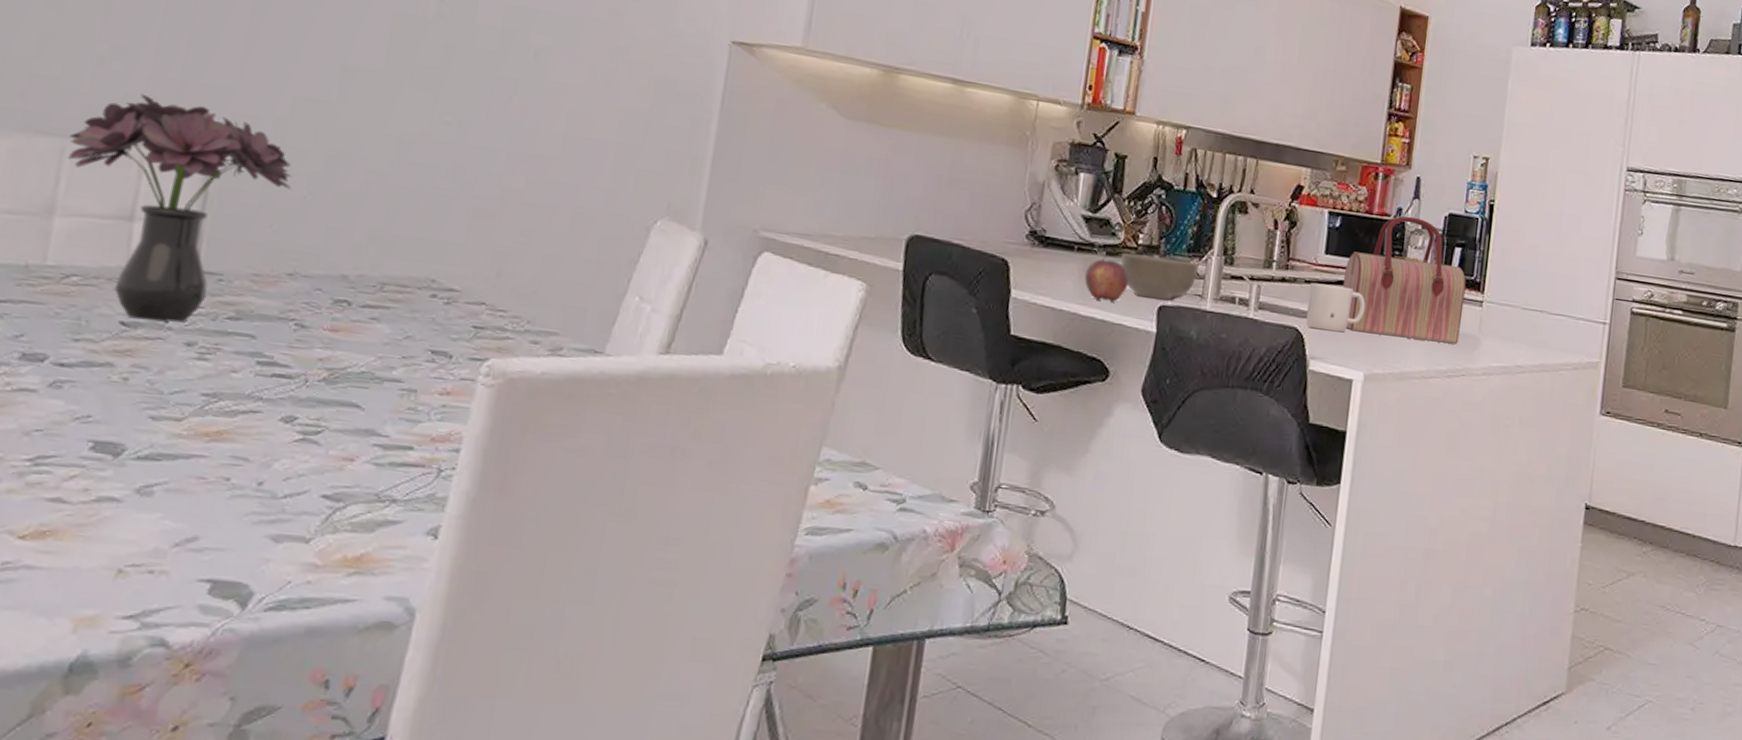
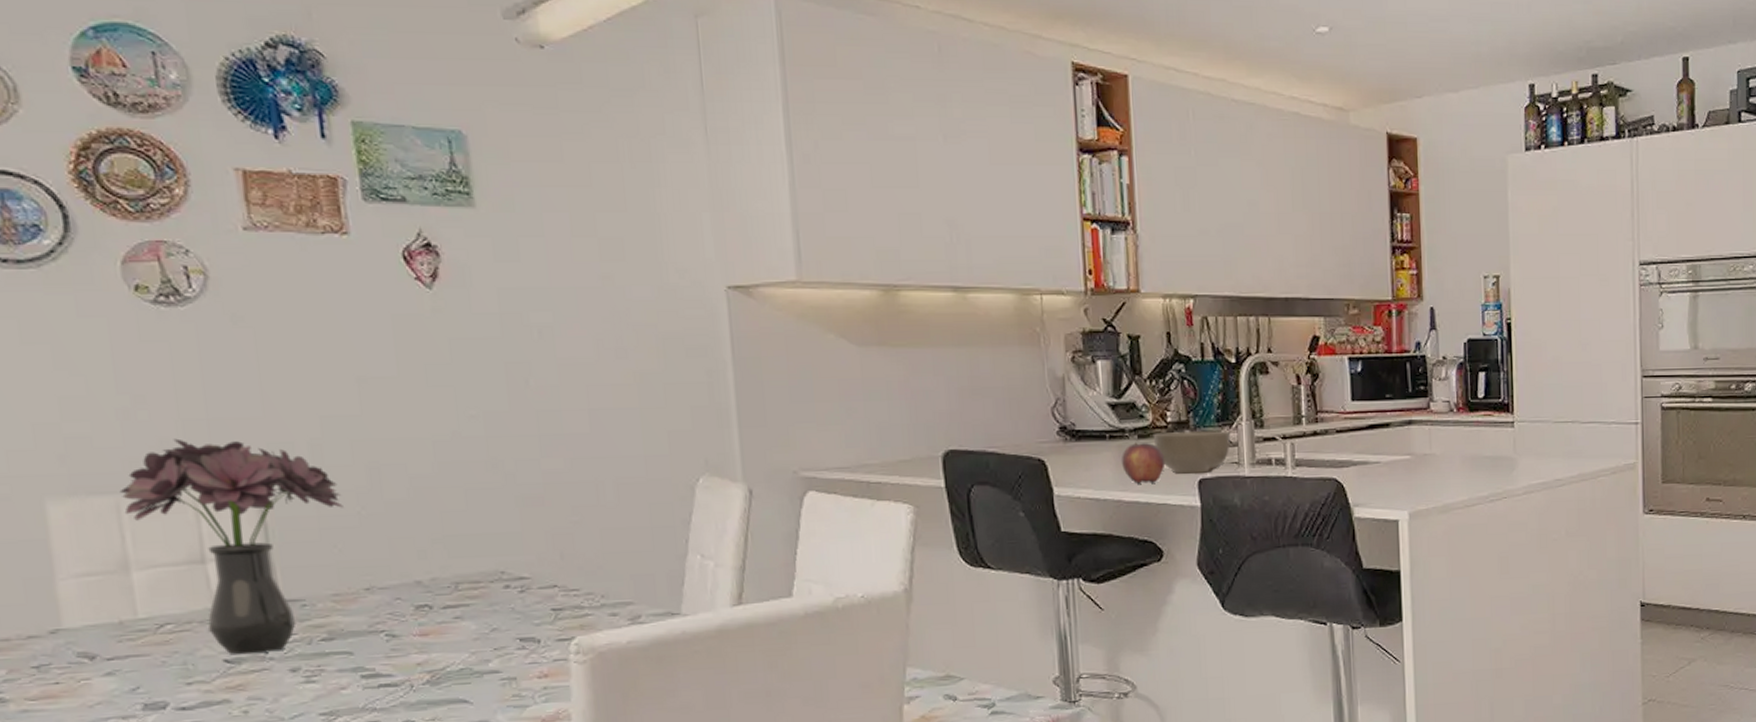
mug: present [1306,282,1366,333] -> none [1341,430,1399,477]
handbag: present [1342,216,1466,345] -> none [1373,349,1496,473]

